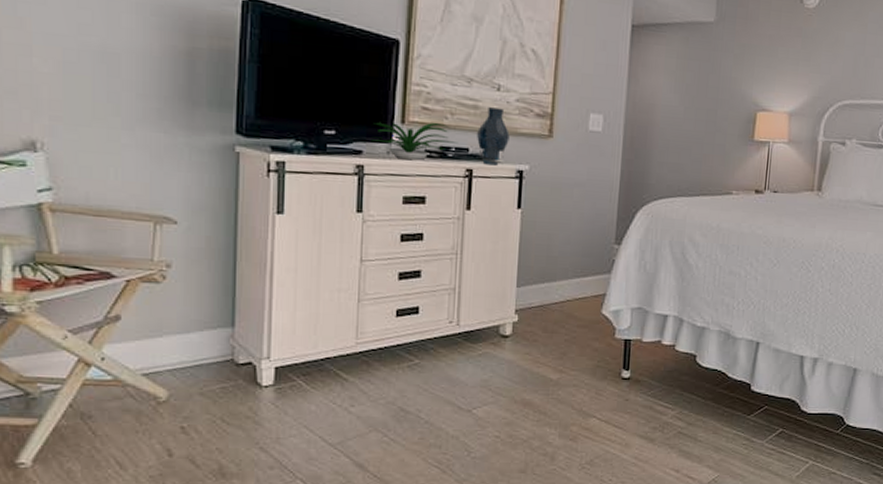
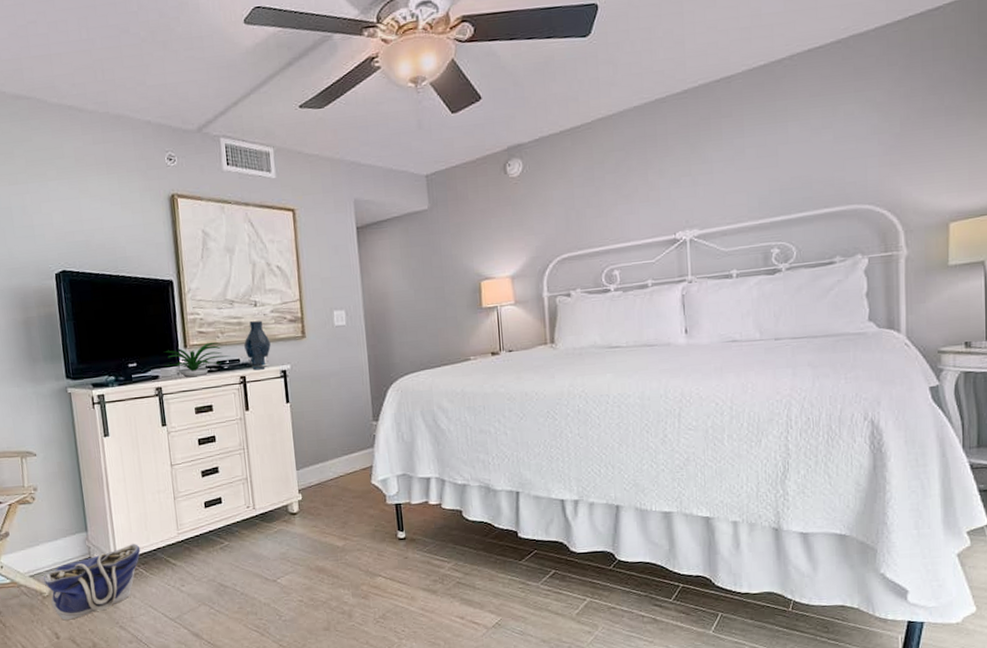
tote bag: none [159,349,303,435] -> present [42,544,141,621]

